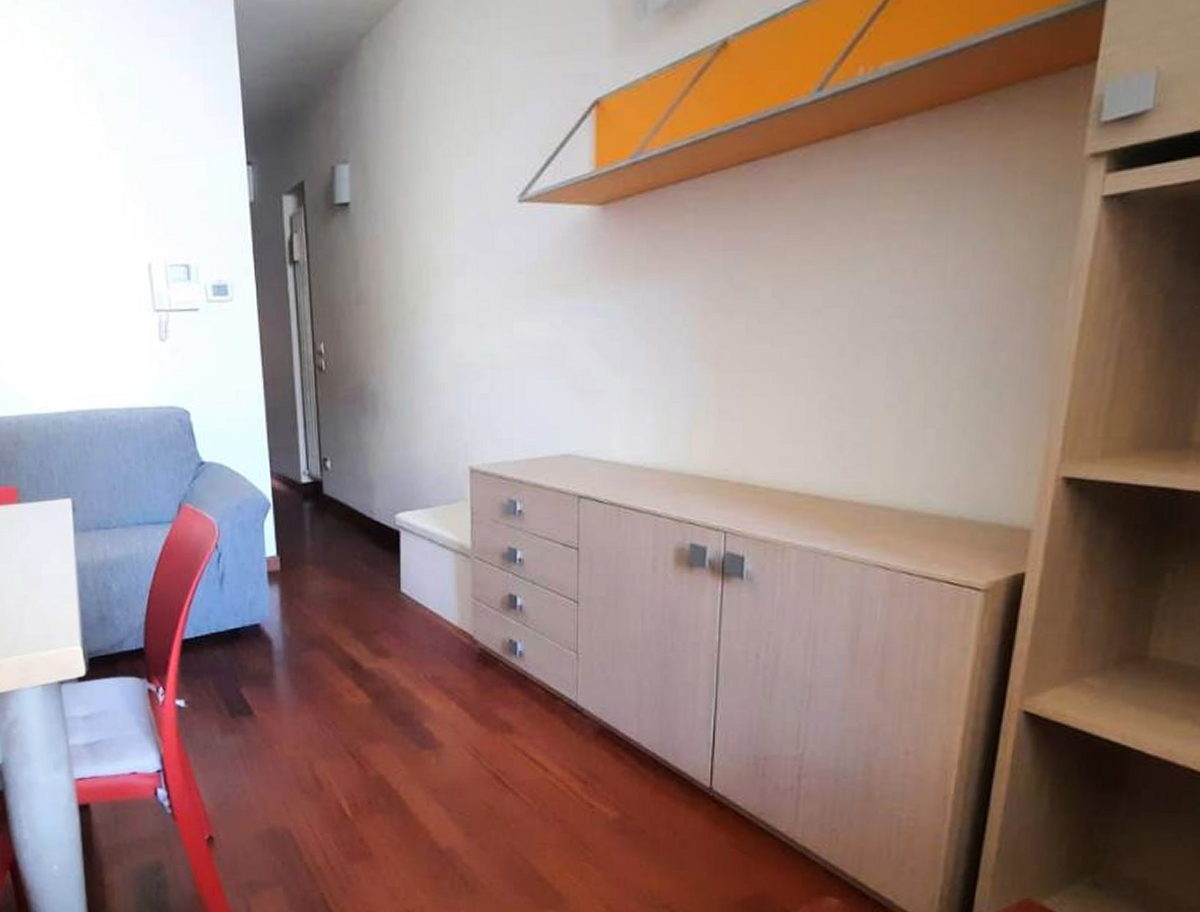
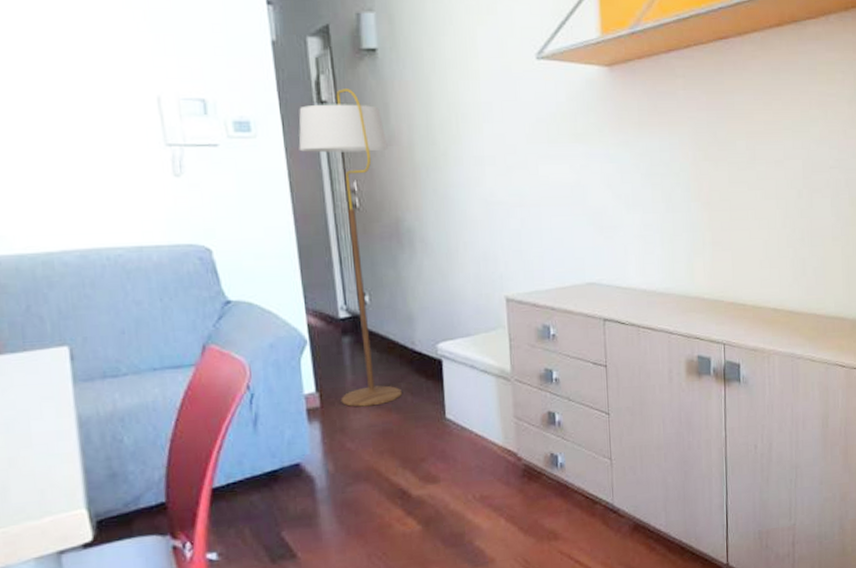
floor lamp: none [270,247,359,574] -> present [298,89,403,407]

